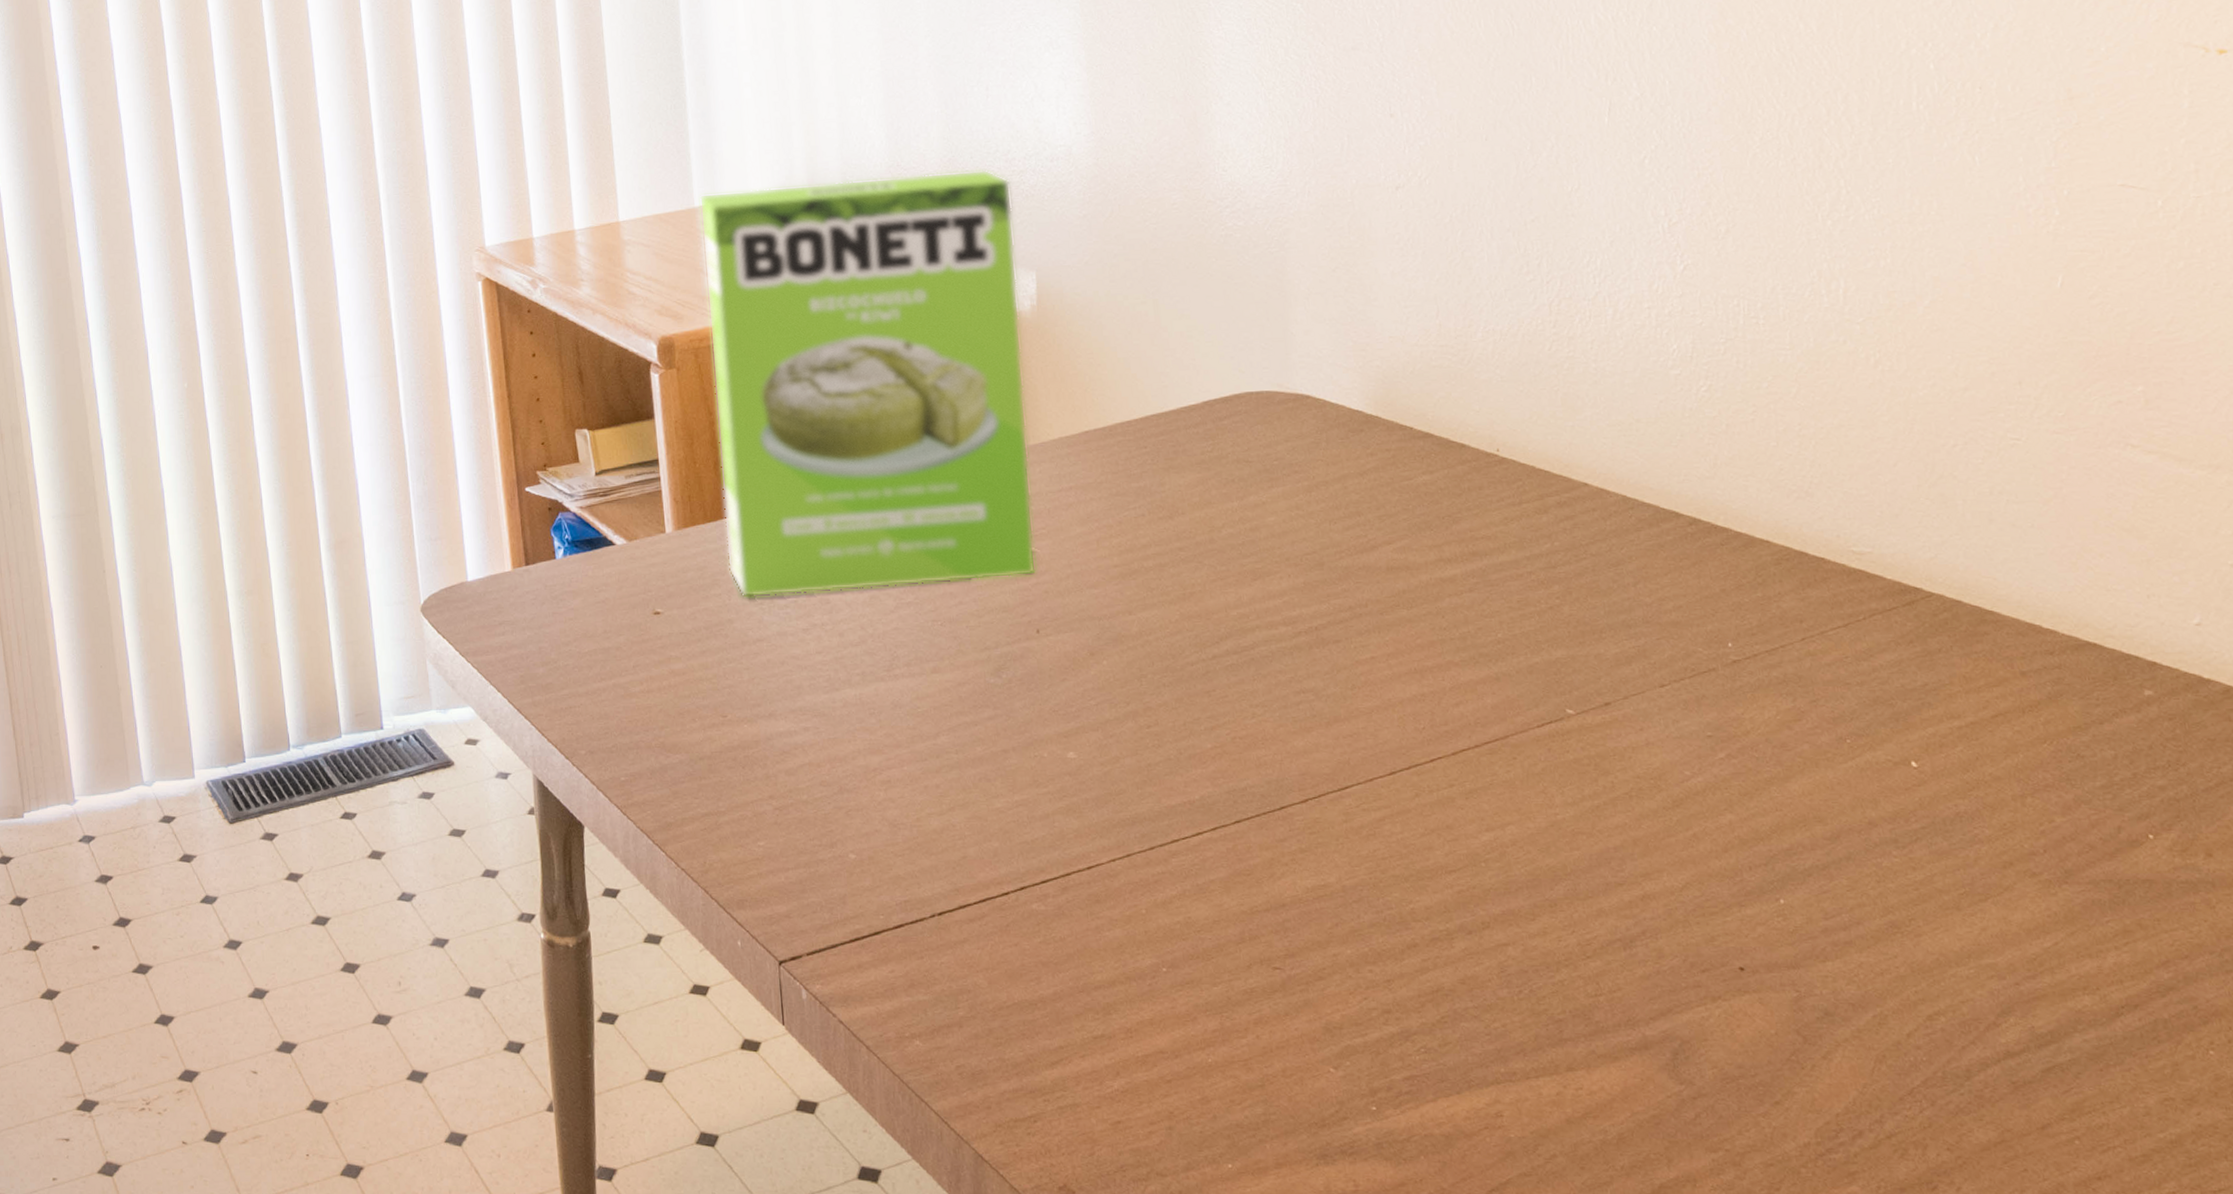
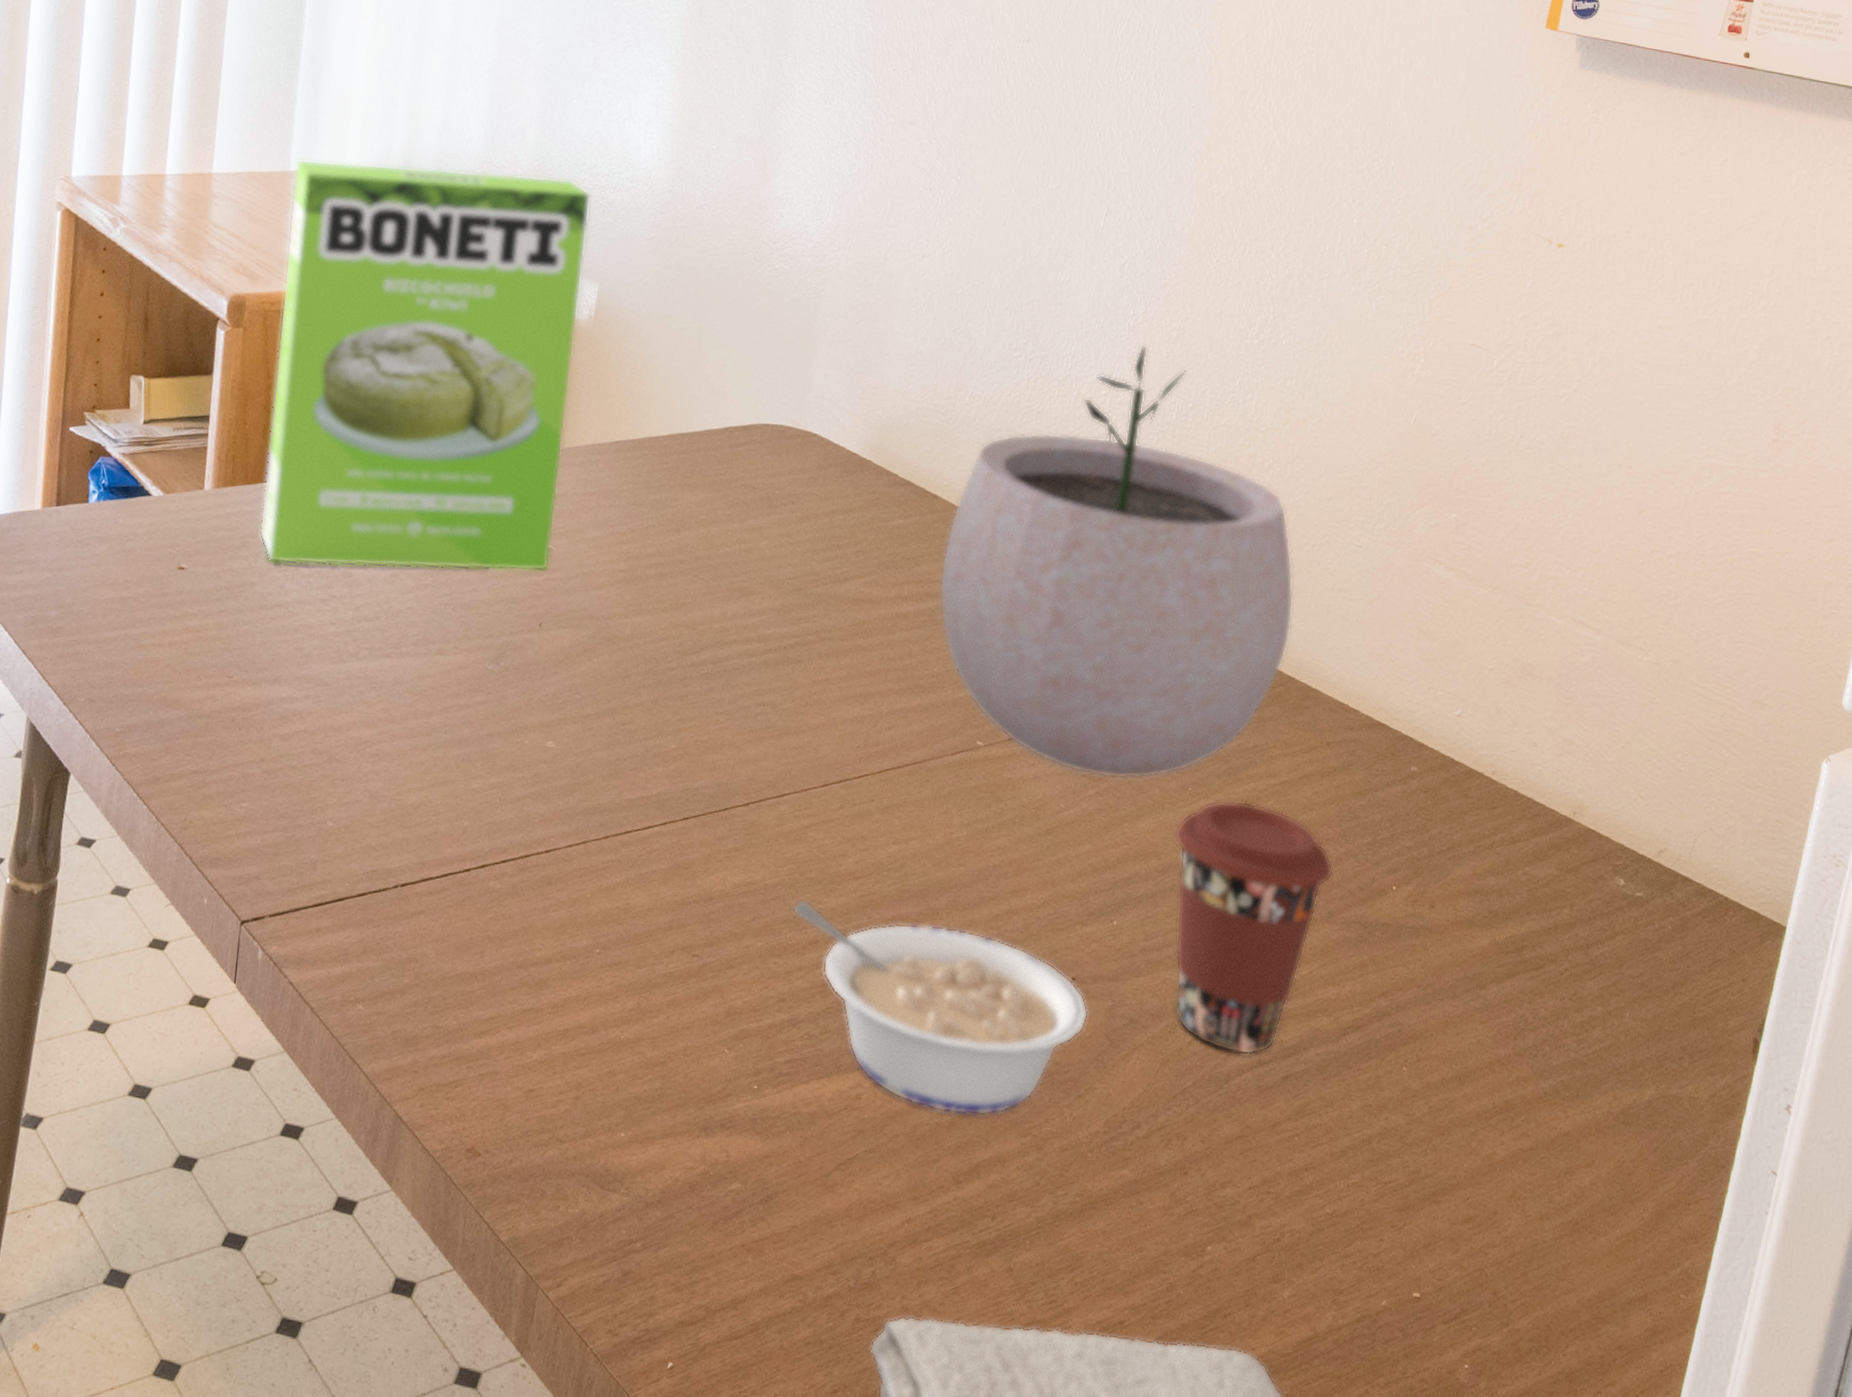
legume: none [1379,899,1770,1130] -> present [792,899,1089,1116]
plant pot: none [1483,247,1946,738] -> present [939,346,1294,780]
coffee cup: none [1837,749,2063,1046] -> present [1174,799,1334,1055]

